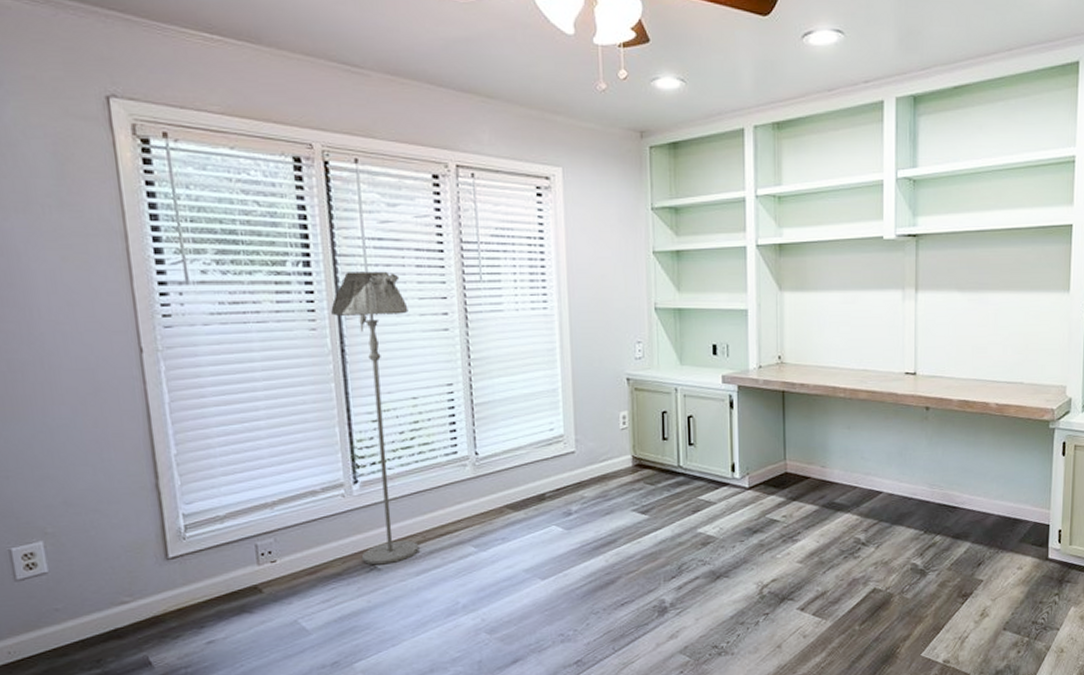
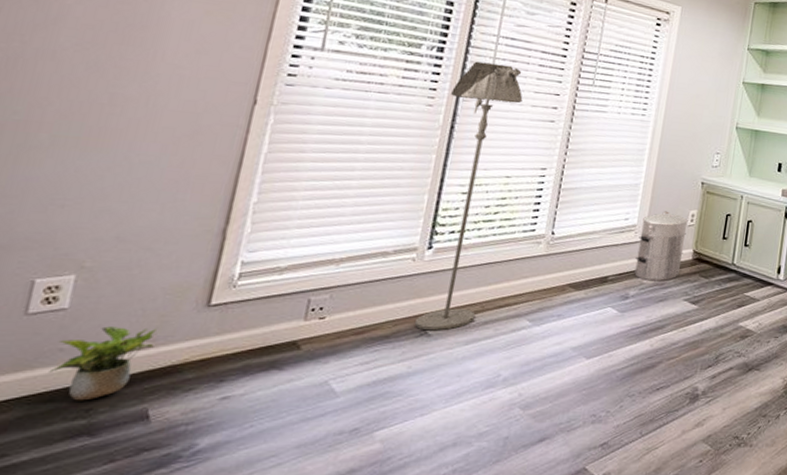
potted plant: none [51,585,133,654] -> present [49,326,156,401]
waste bin: none [569,415,621,494] -> present [634,211,688,282]

